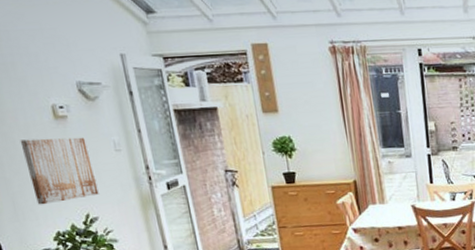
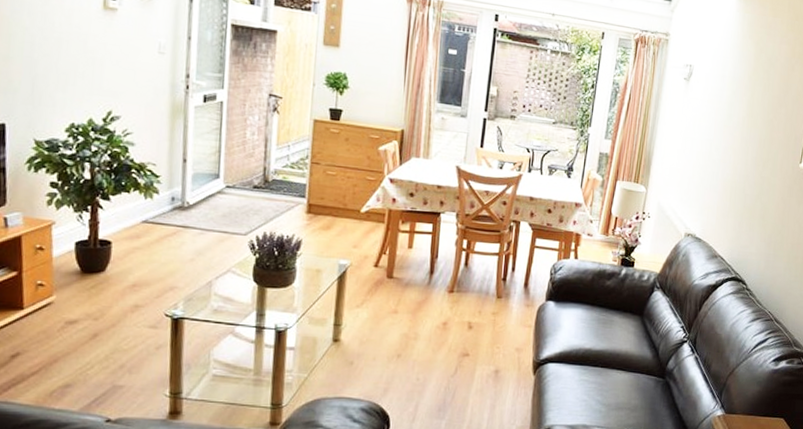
wall art: present [20,137,100,205] -> none [58,23,132,94]

